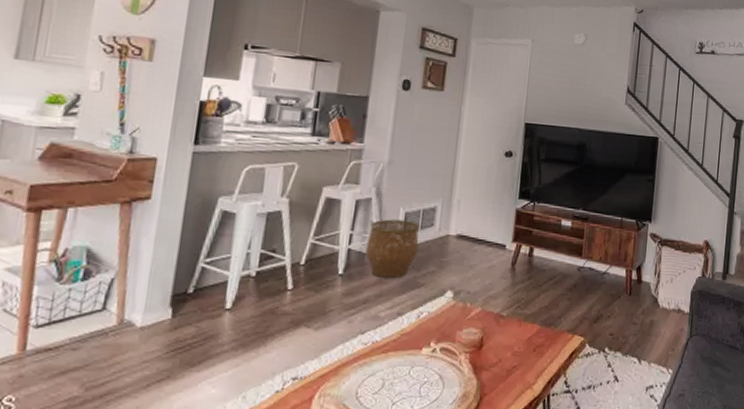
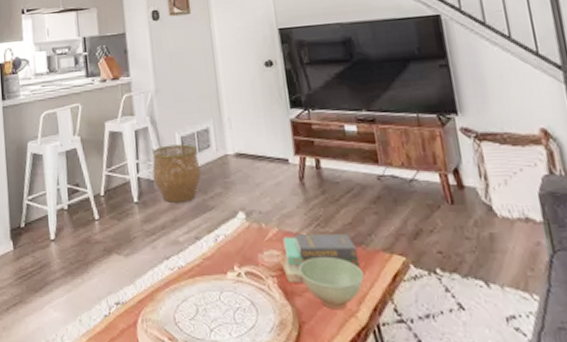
books: none [477,313,547,358] -> present [280,233,360,283]
bowl: none [491,335,548,383] -> present [298,256,364,310]

